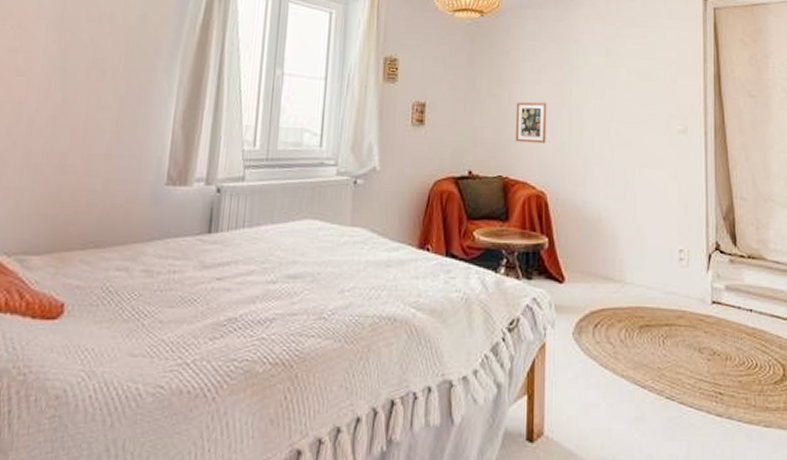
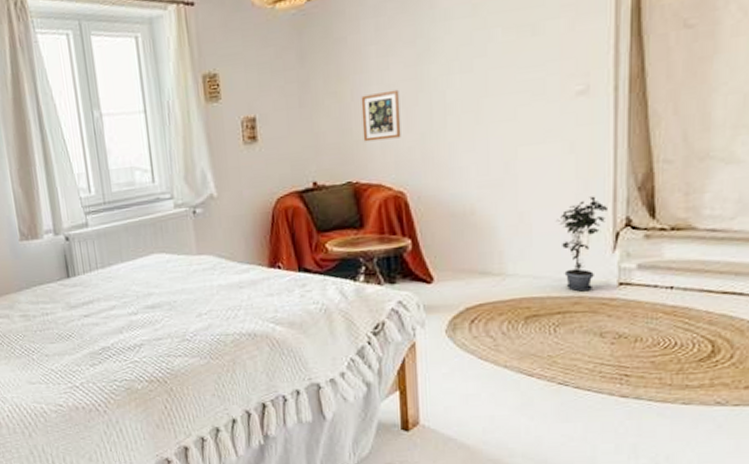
potted plant: none [663,219,702,306] -> present [555,196,607,292]

